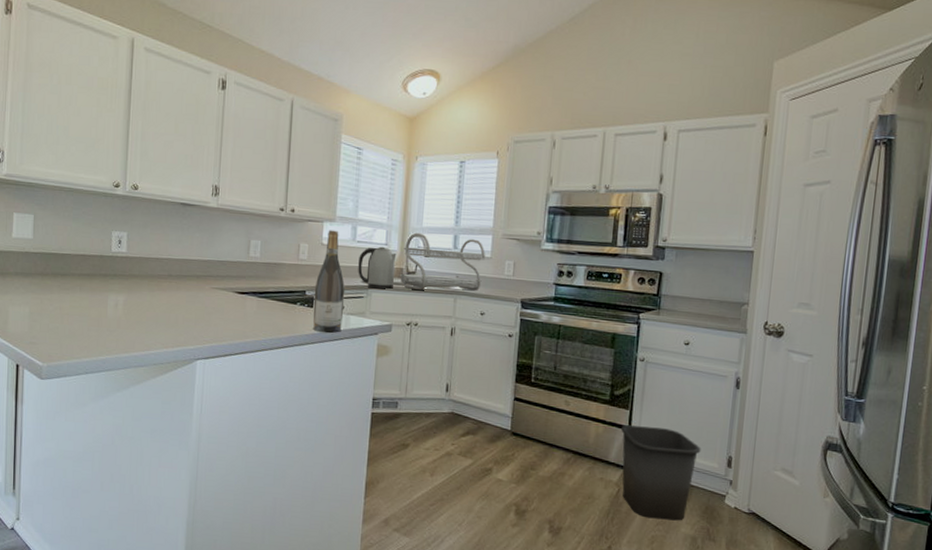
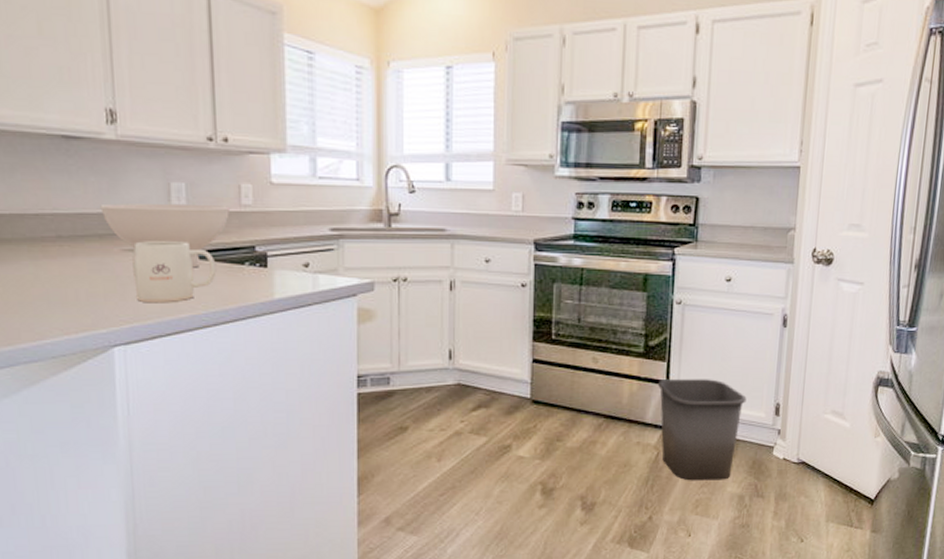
bowl: none [200,253,291,305] -> present [100,203,231,268]
mug: none [217,282,276,330] -> present [132,241,217,303]
wine bottle: present [313,230,345,333] -> none [266,164,310,299]
kettle: present [358,246,397,290] -> none [323,182,373,238]
dish rack: present [399,232,486,291] -> none [378,162,488,237]

